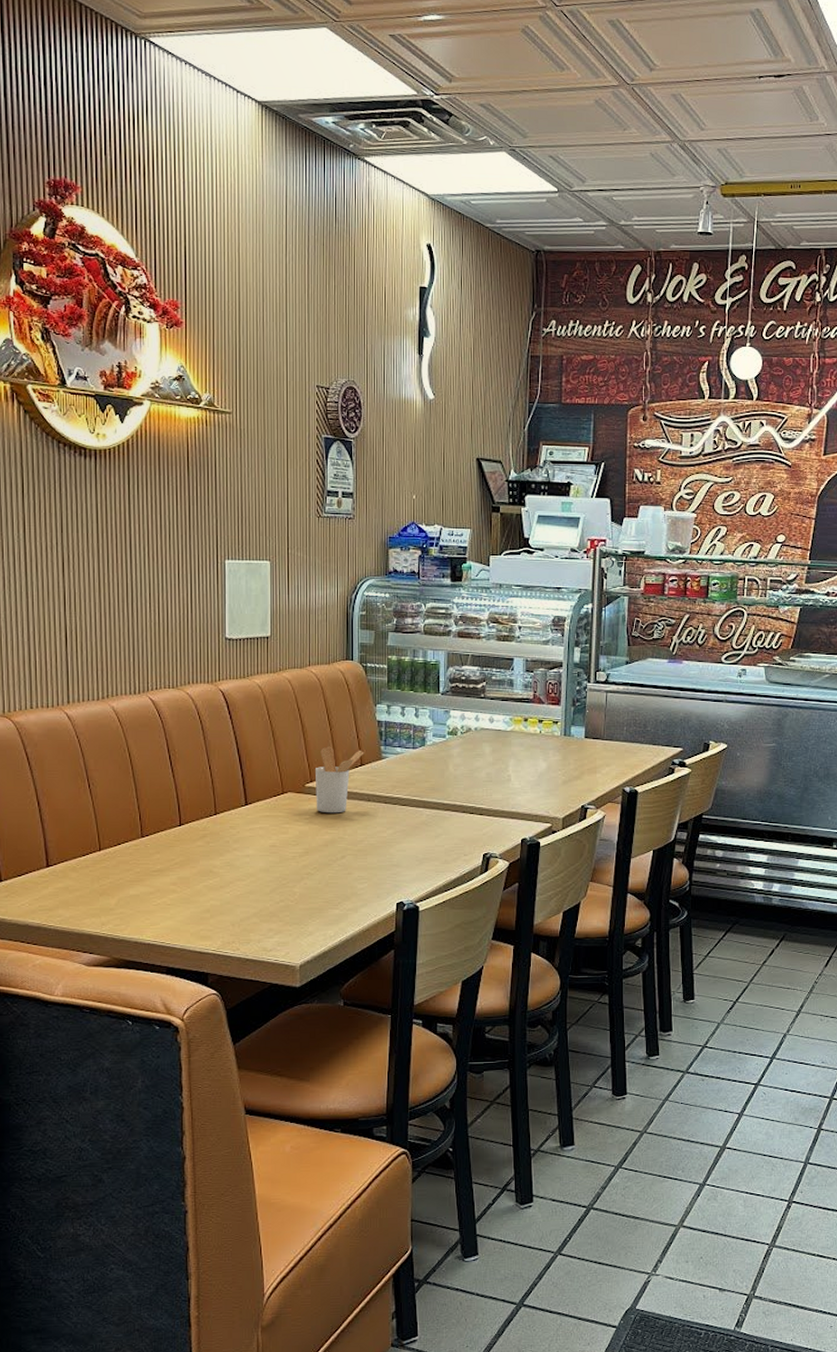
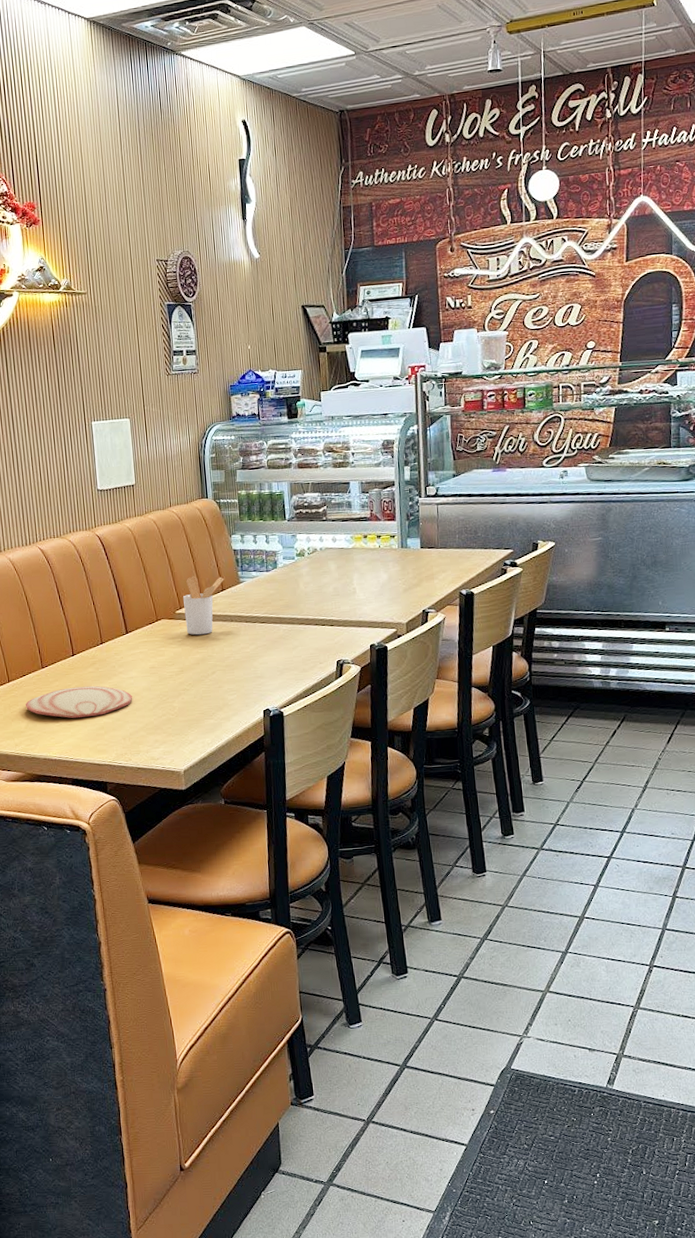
plate: none [118,861,247,898] -> present [26,685,133,719]

